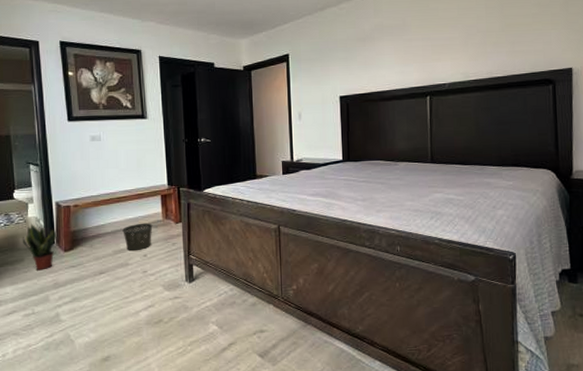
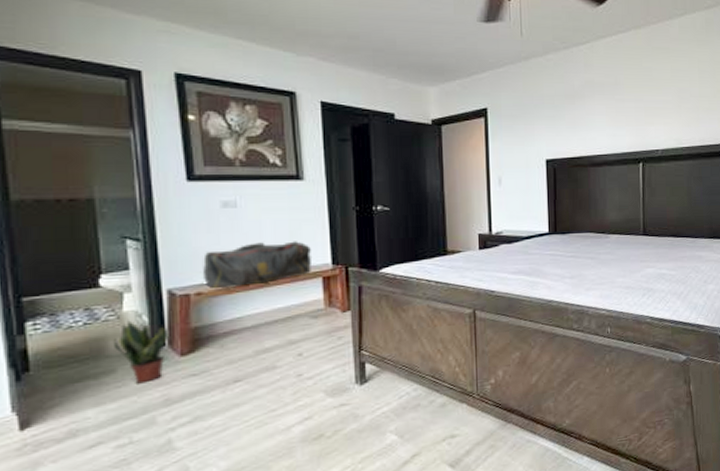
duffel bag: none [79,166,153,203] -> present [203,241,311,289]
basket: present [122,223,153,250] -> none [268,312,311,349]

